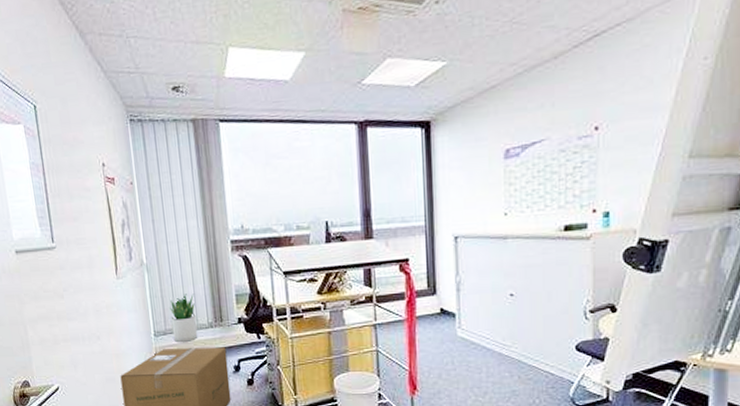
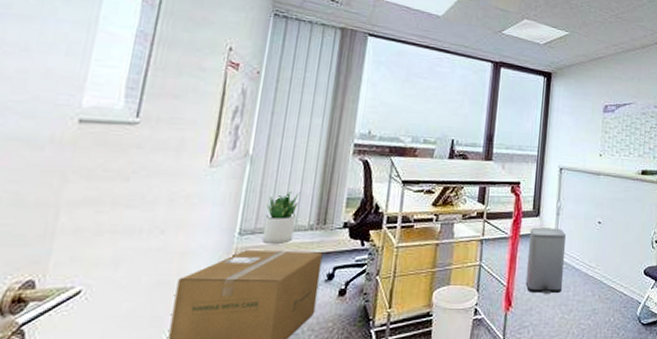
pedal bin: none [427,305,473,376] -> present [525,227,567,294]

